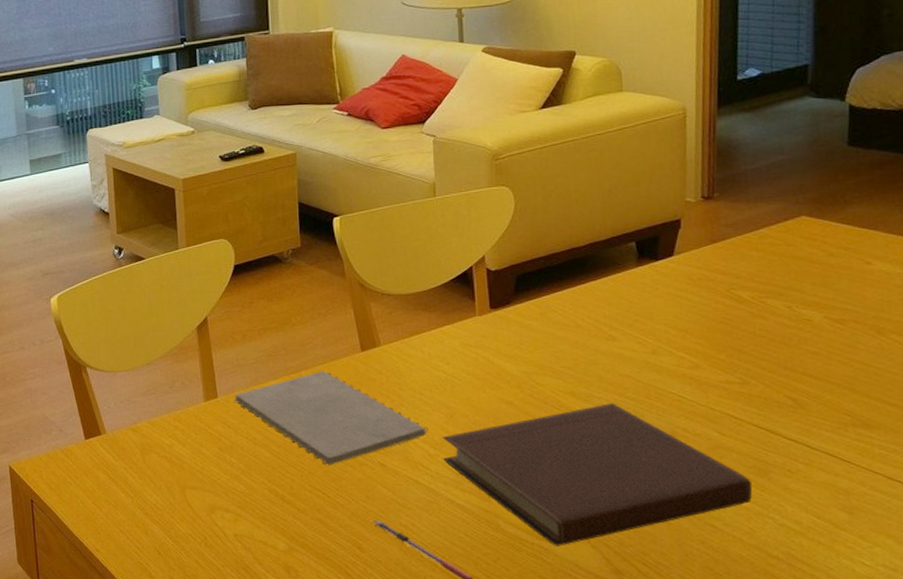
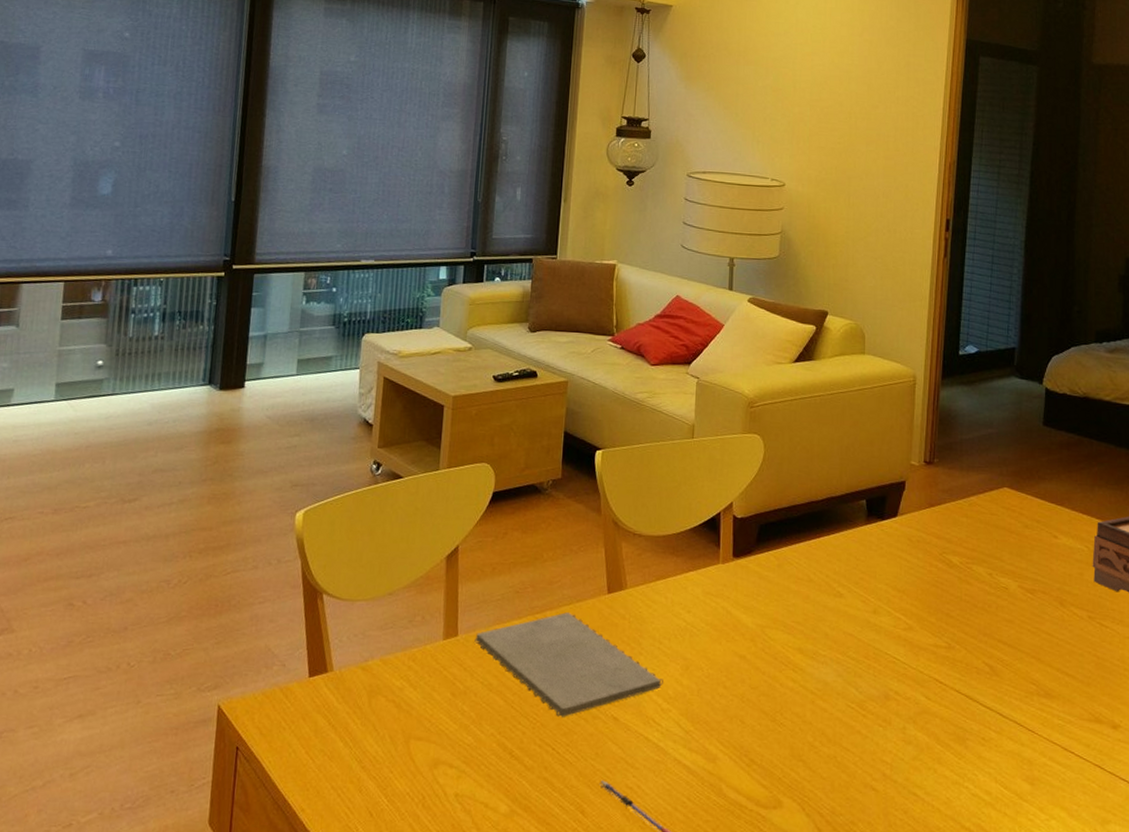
notebook: present [442,402,753,546] -> none [675,661,952,814]

